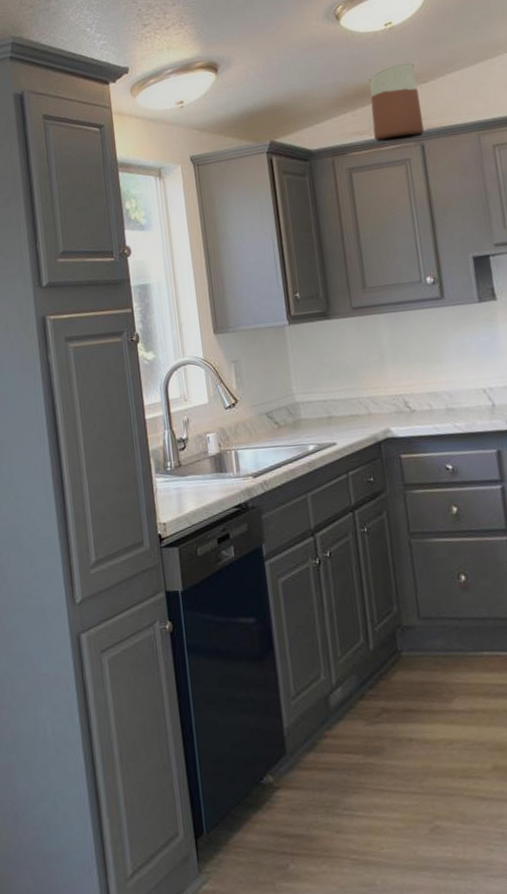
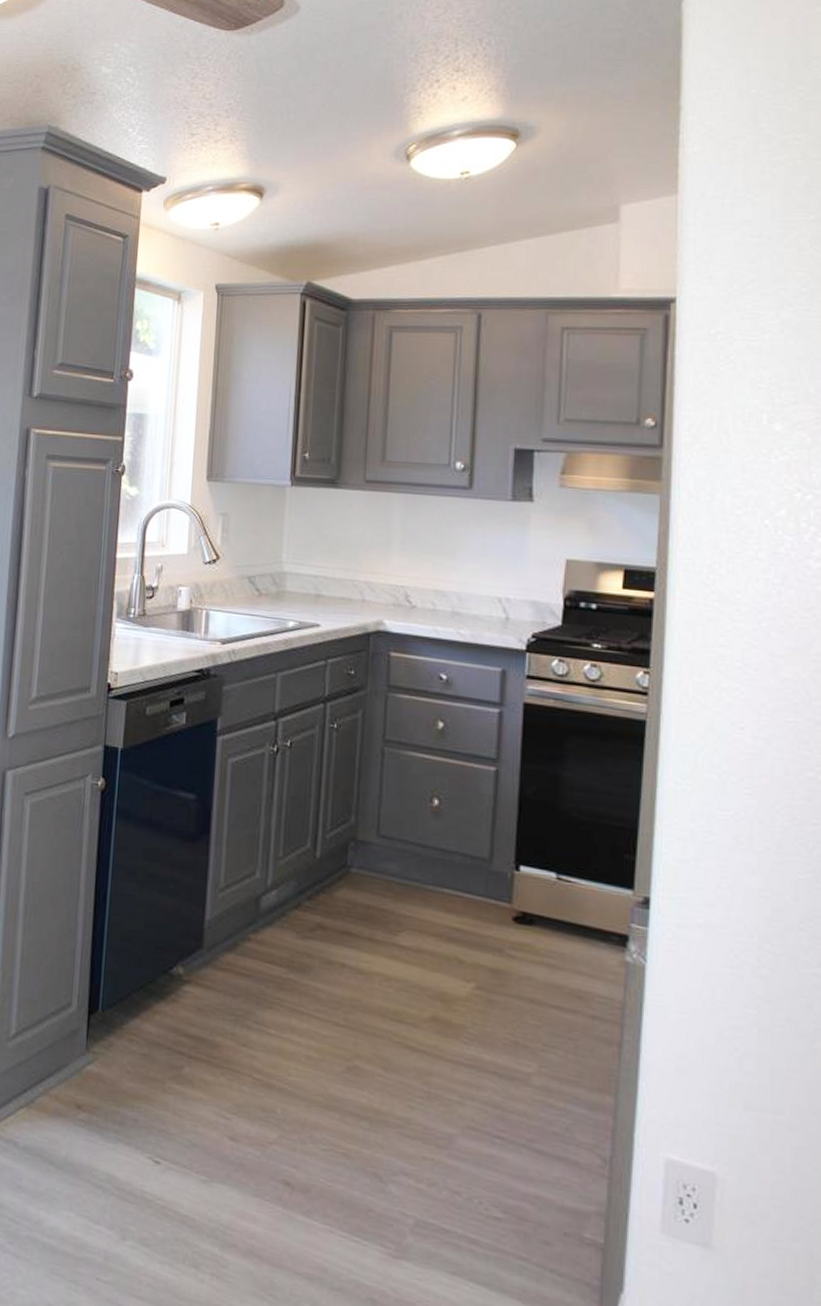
vase: present [368,62,425,143] -> none [426,219,486,305]

